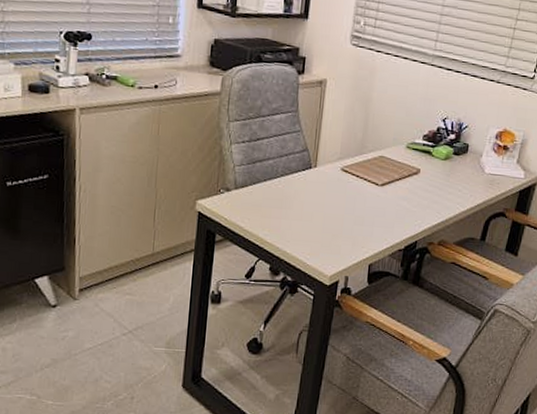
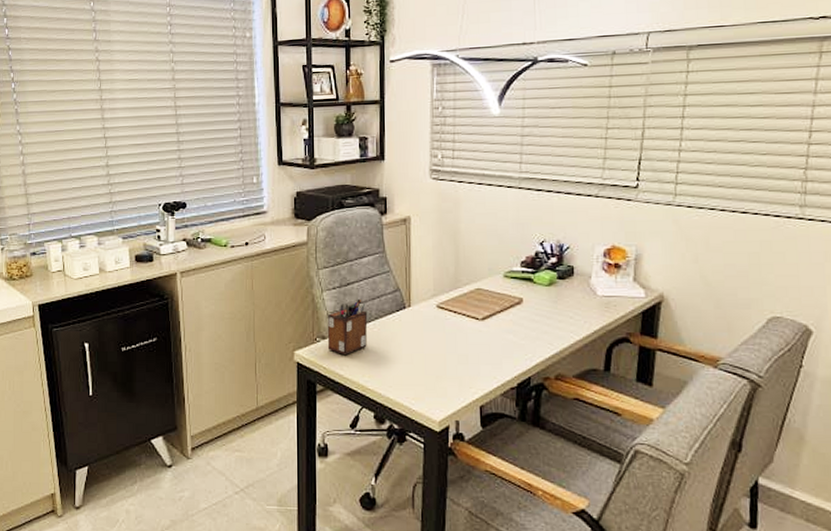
desk organizer: none [232,154,274,209] -> present [328,298,368,356]

